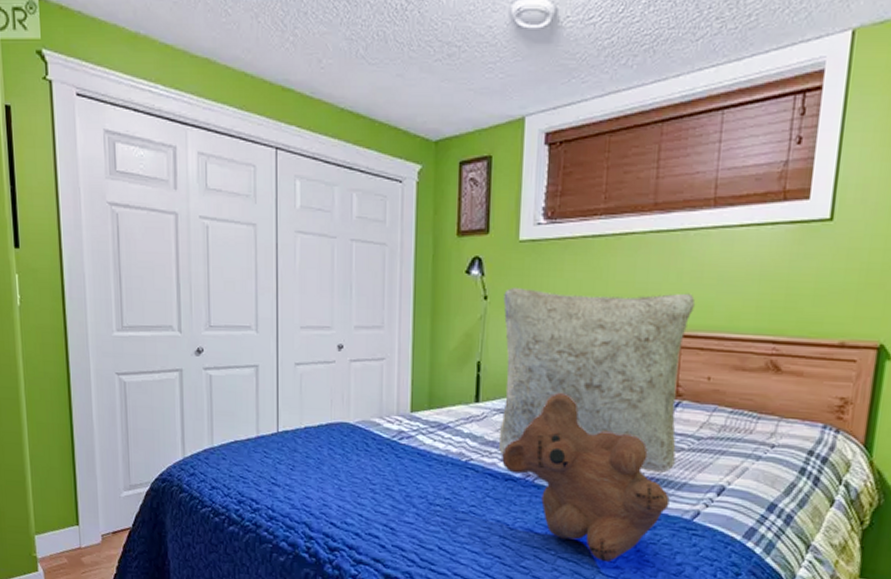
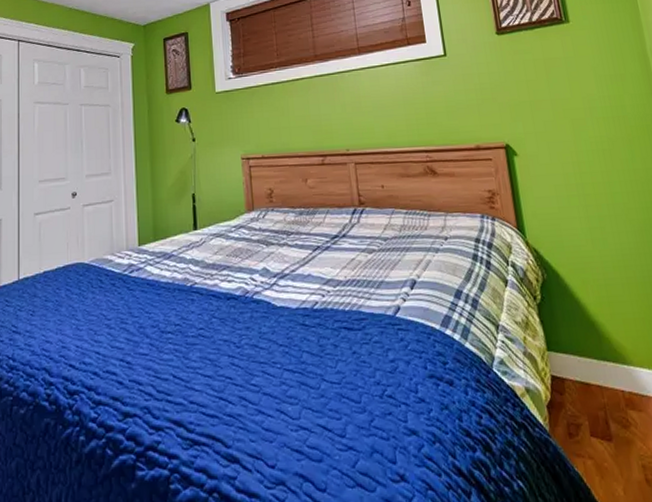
pillow: present [498,286,696,474] -> none [208,120,371,276]
teddy bear: present [502,392,670,563] -> none [222,212,373,369]

